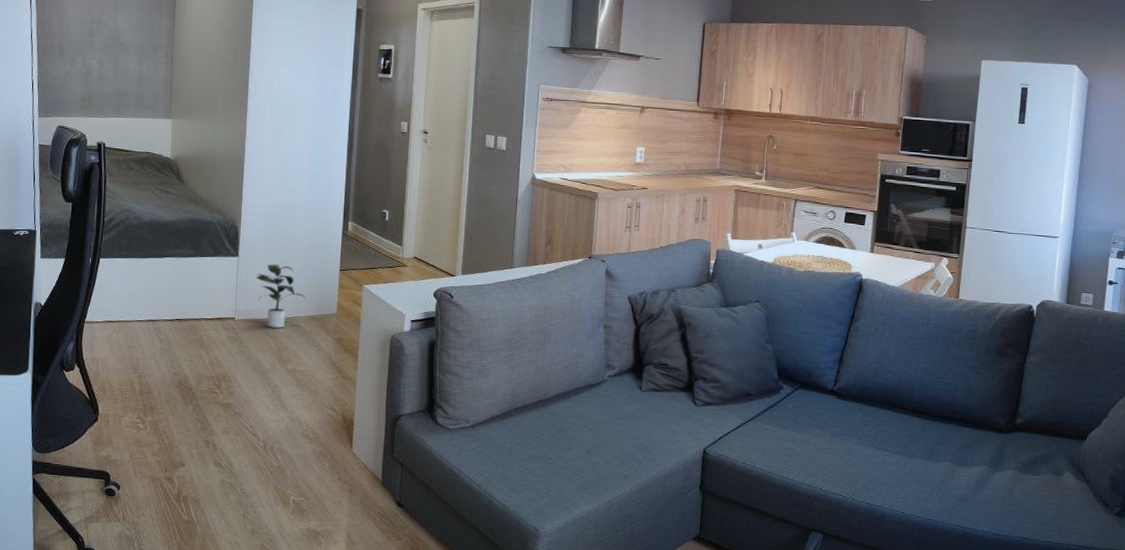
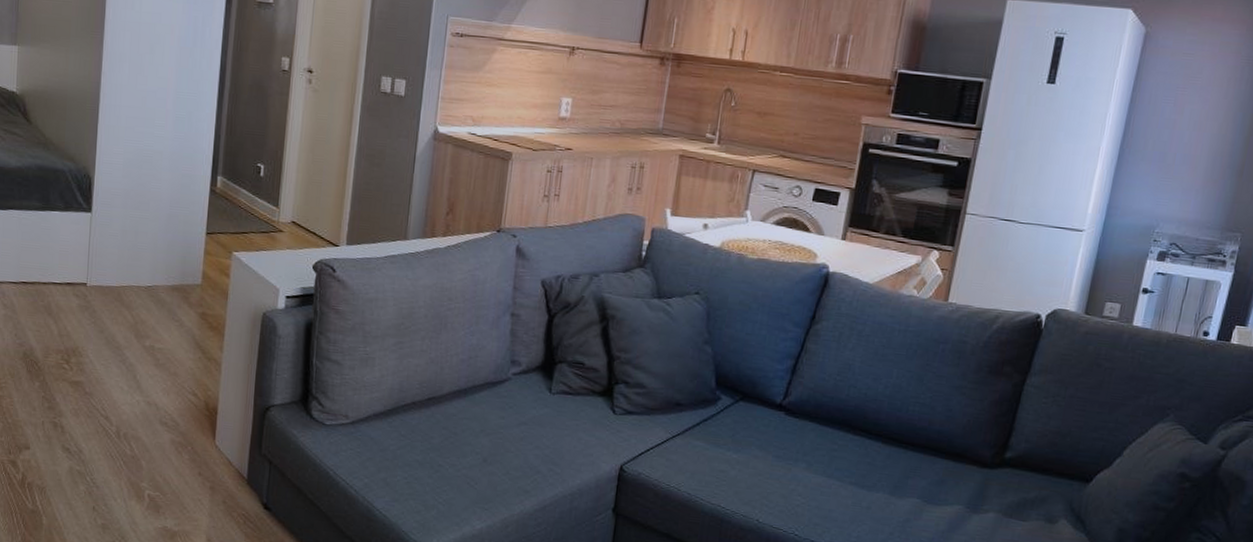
potted plant: present [256,264,306,328] -> none [111,222,167,298]

